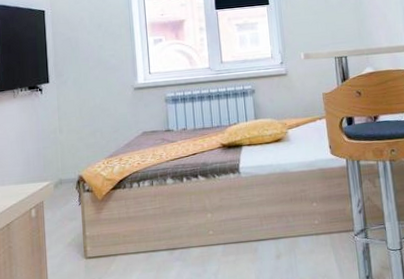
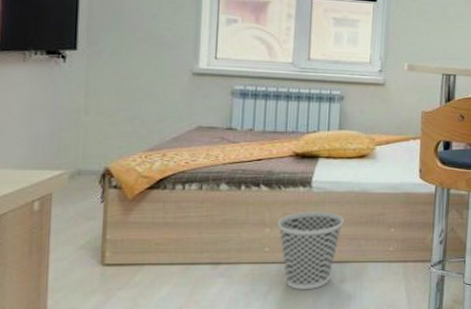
wastebasket: none [217,193,271,268] -> present [277,211,344,291]

